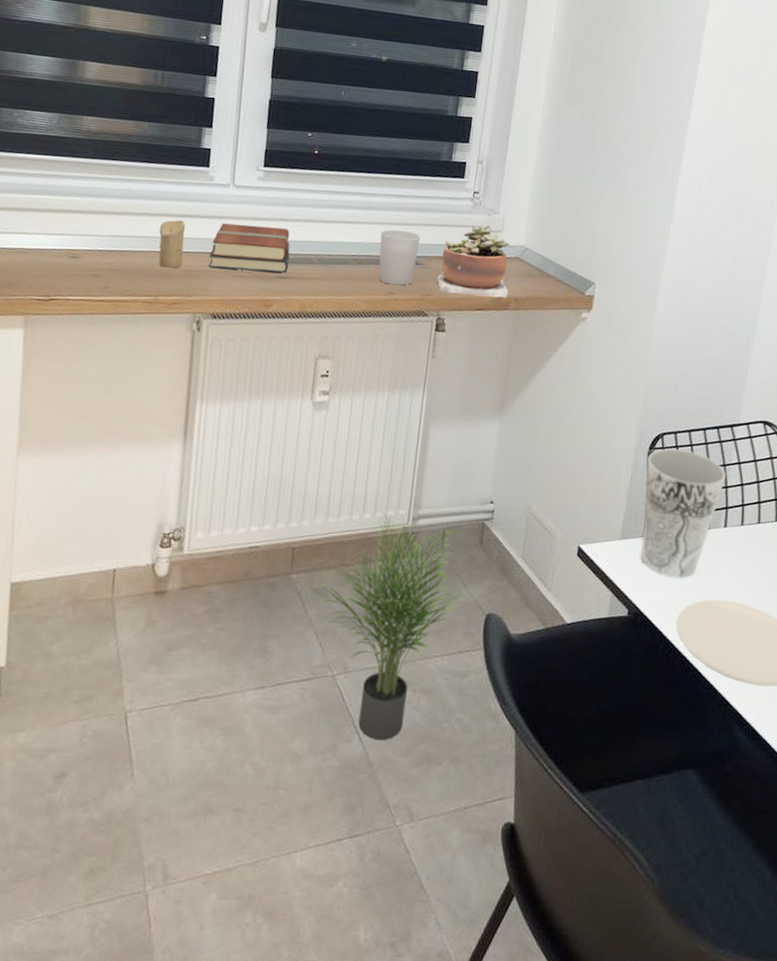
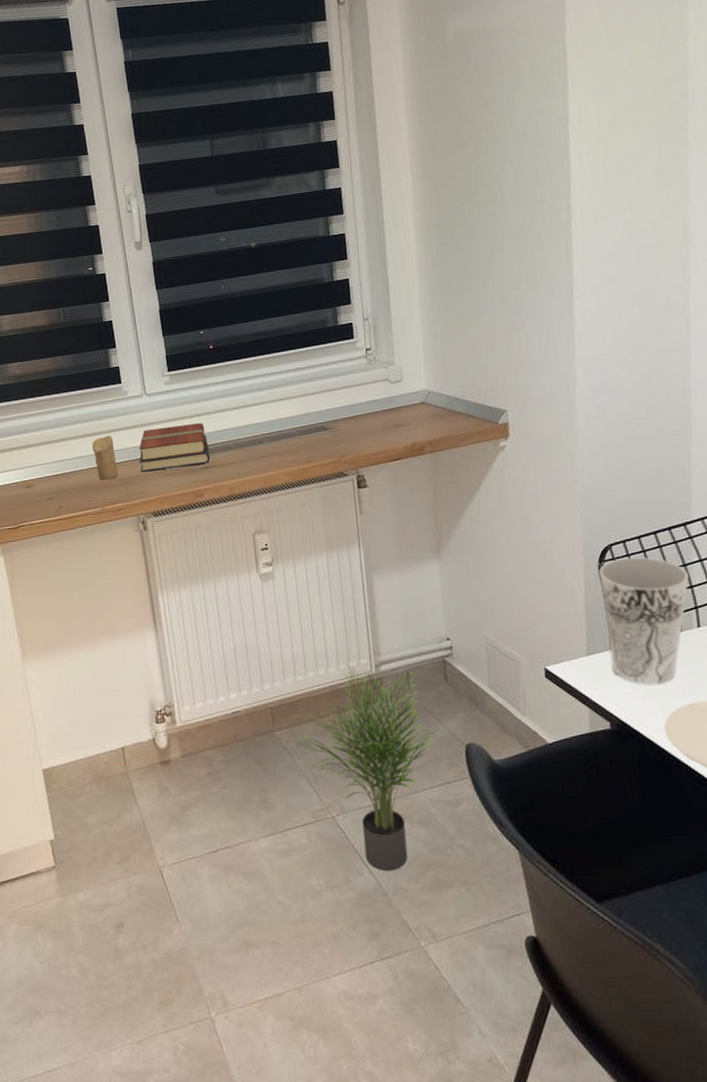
candle holder: present [378,229,421,286] -> none [286,400,327,454]
succulent plant: present [436,224,509,299] -> none [348,377,421,451]

